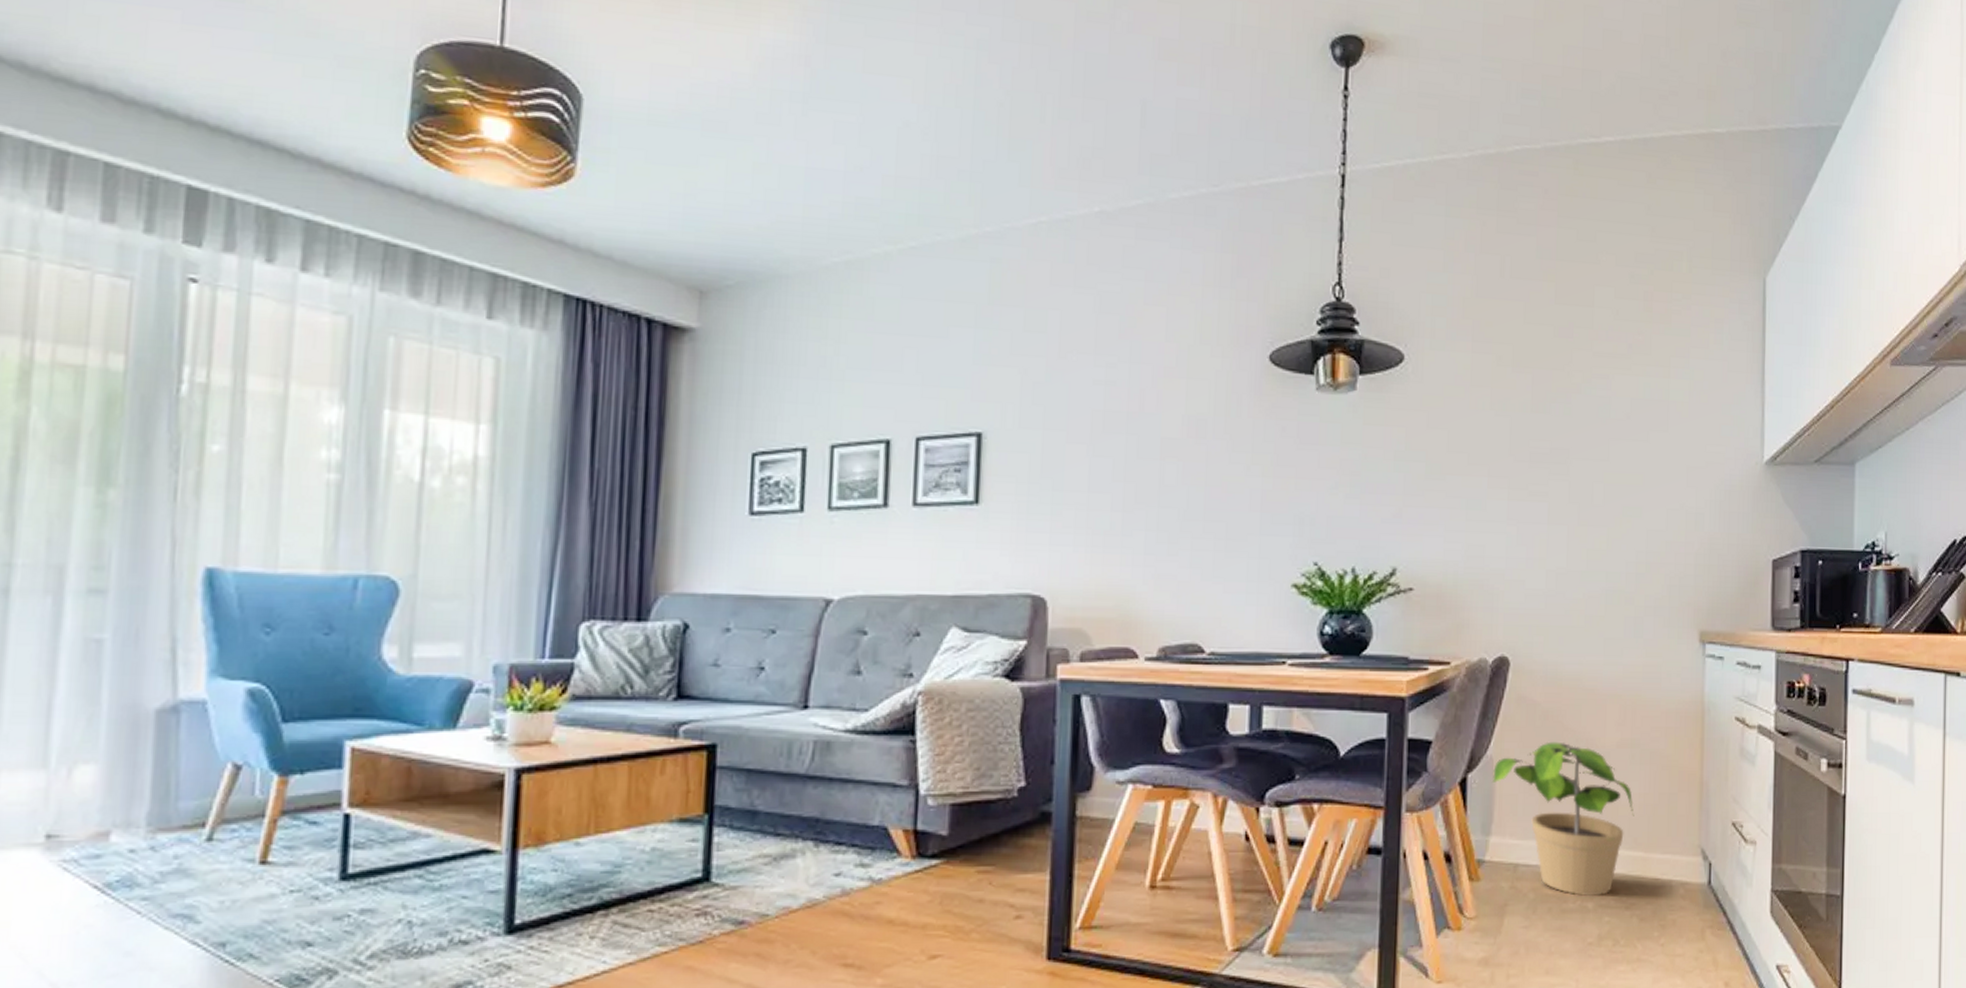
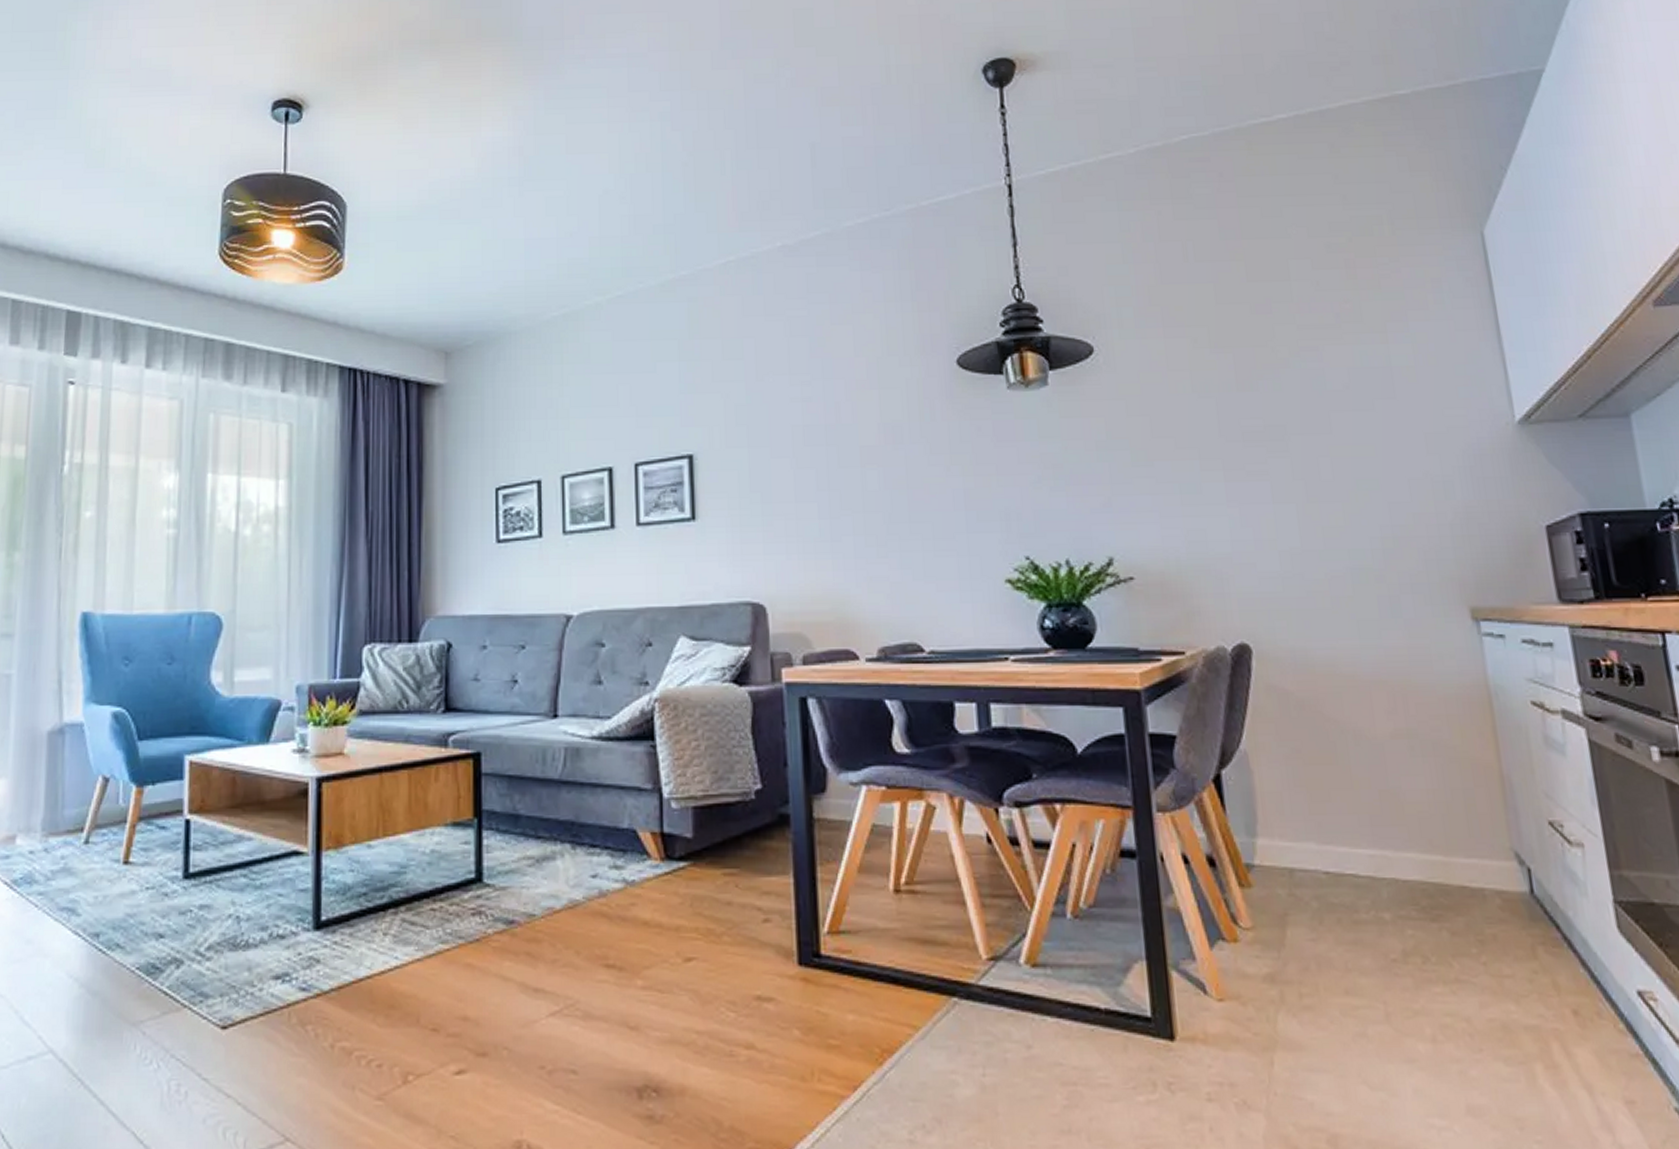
potted plant: present [1491,741,1634,897] -> none [1249,733,1425,907]

